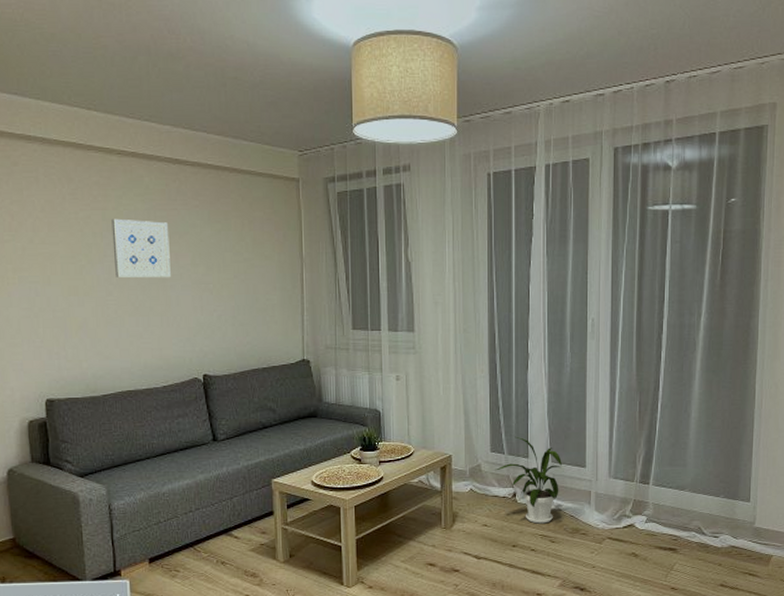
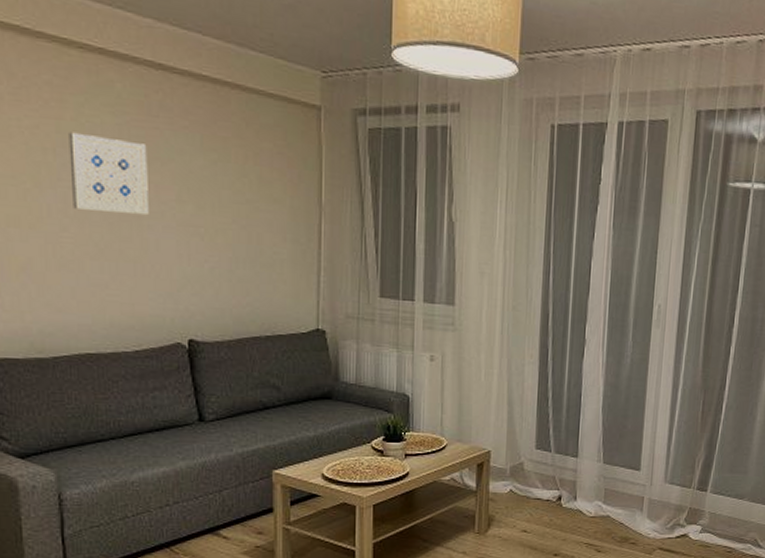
house plant: present [495,436,562,524] -> none [539,432,615,531]

